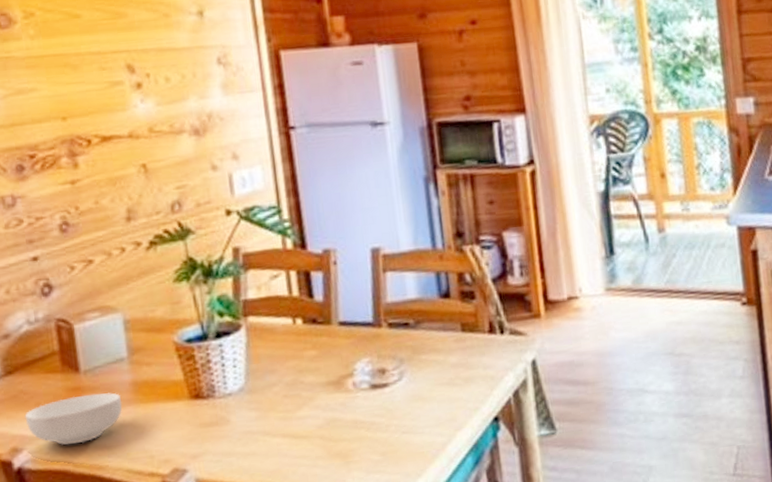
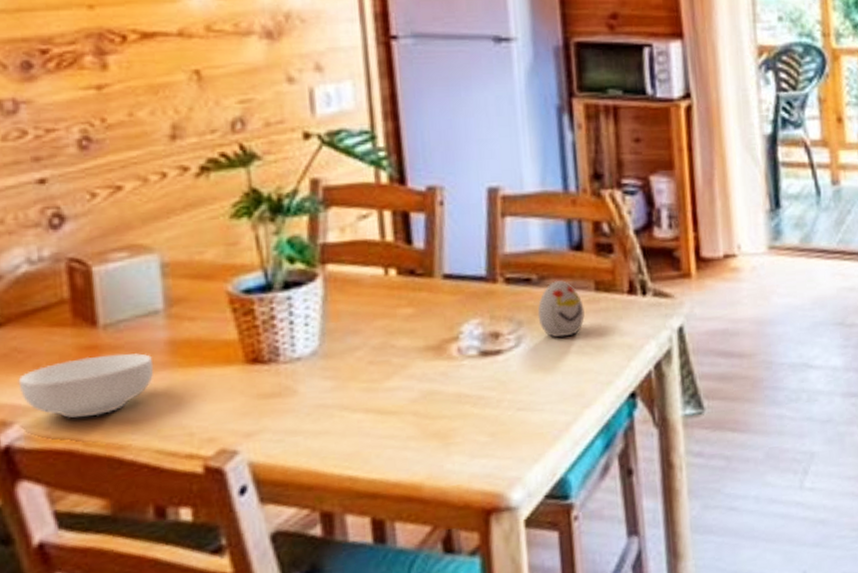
decorative egg: none [415,323,454,372] -> present [537,280,585,337]

